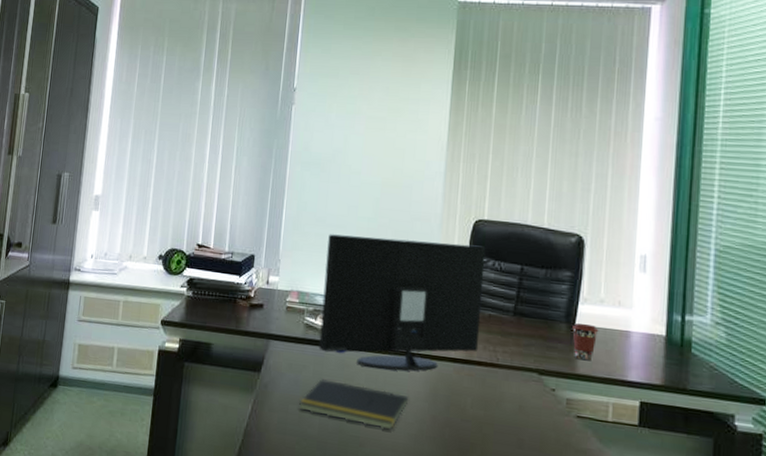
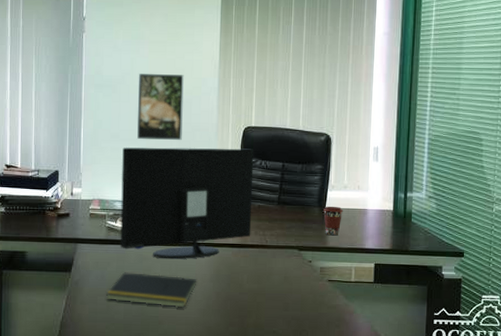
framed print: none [346,152,405,230] -> present [137,74,184,140]

